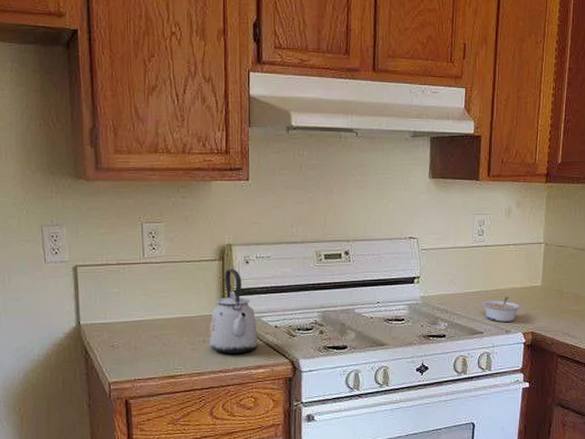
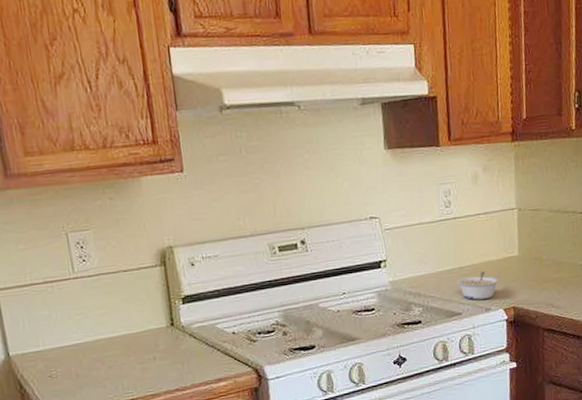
kettle: present [209,269,257,354] -> none [159,274,215,370]

